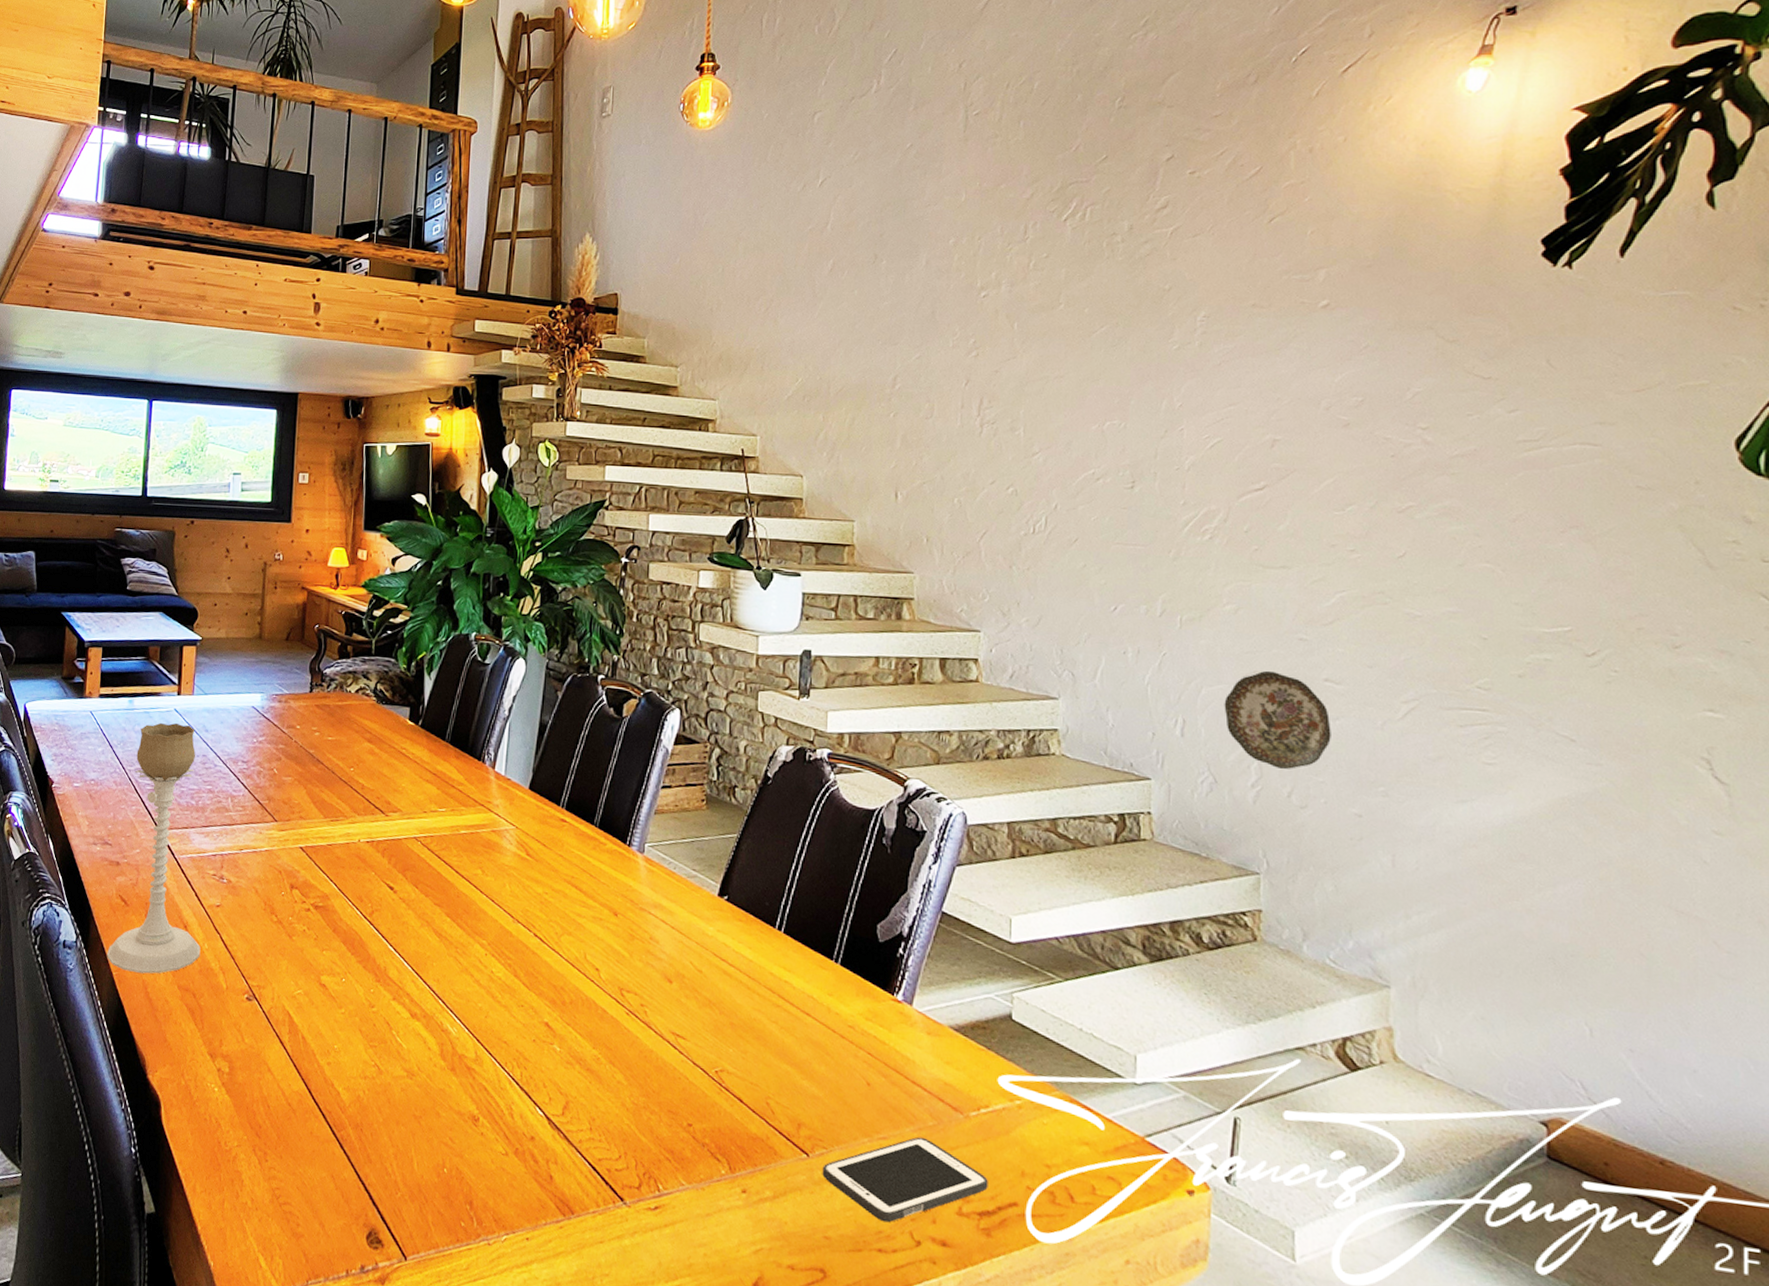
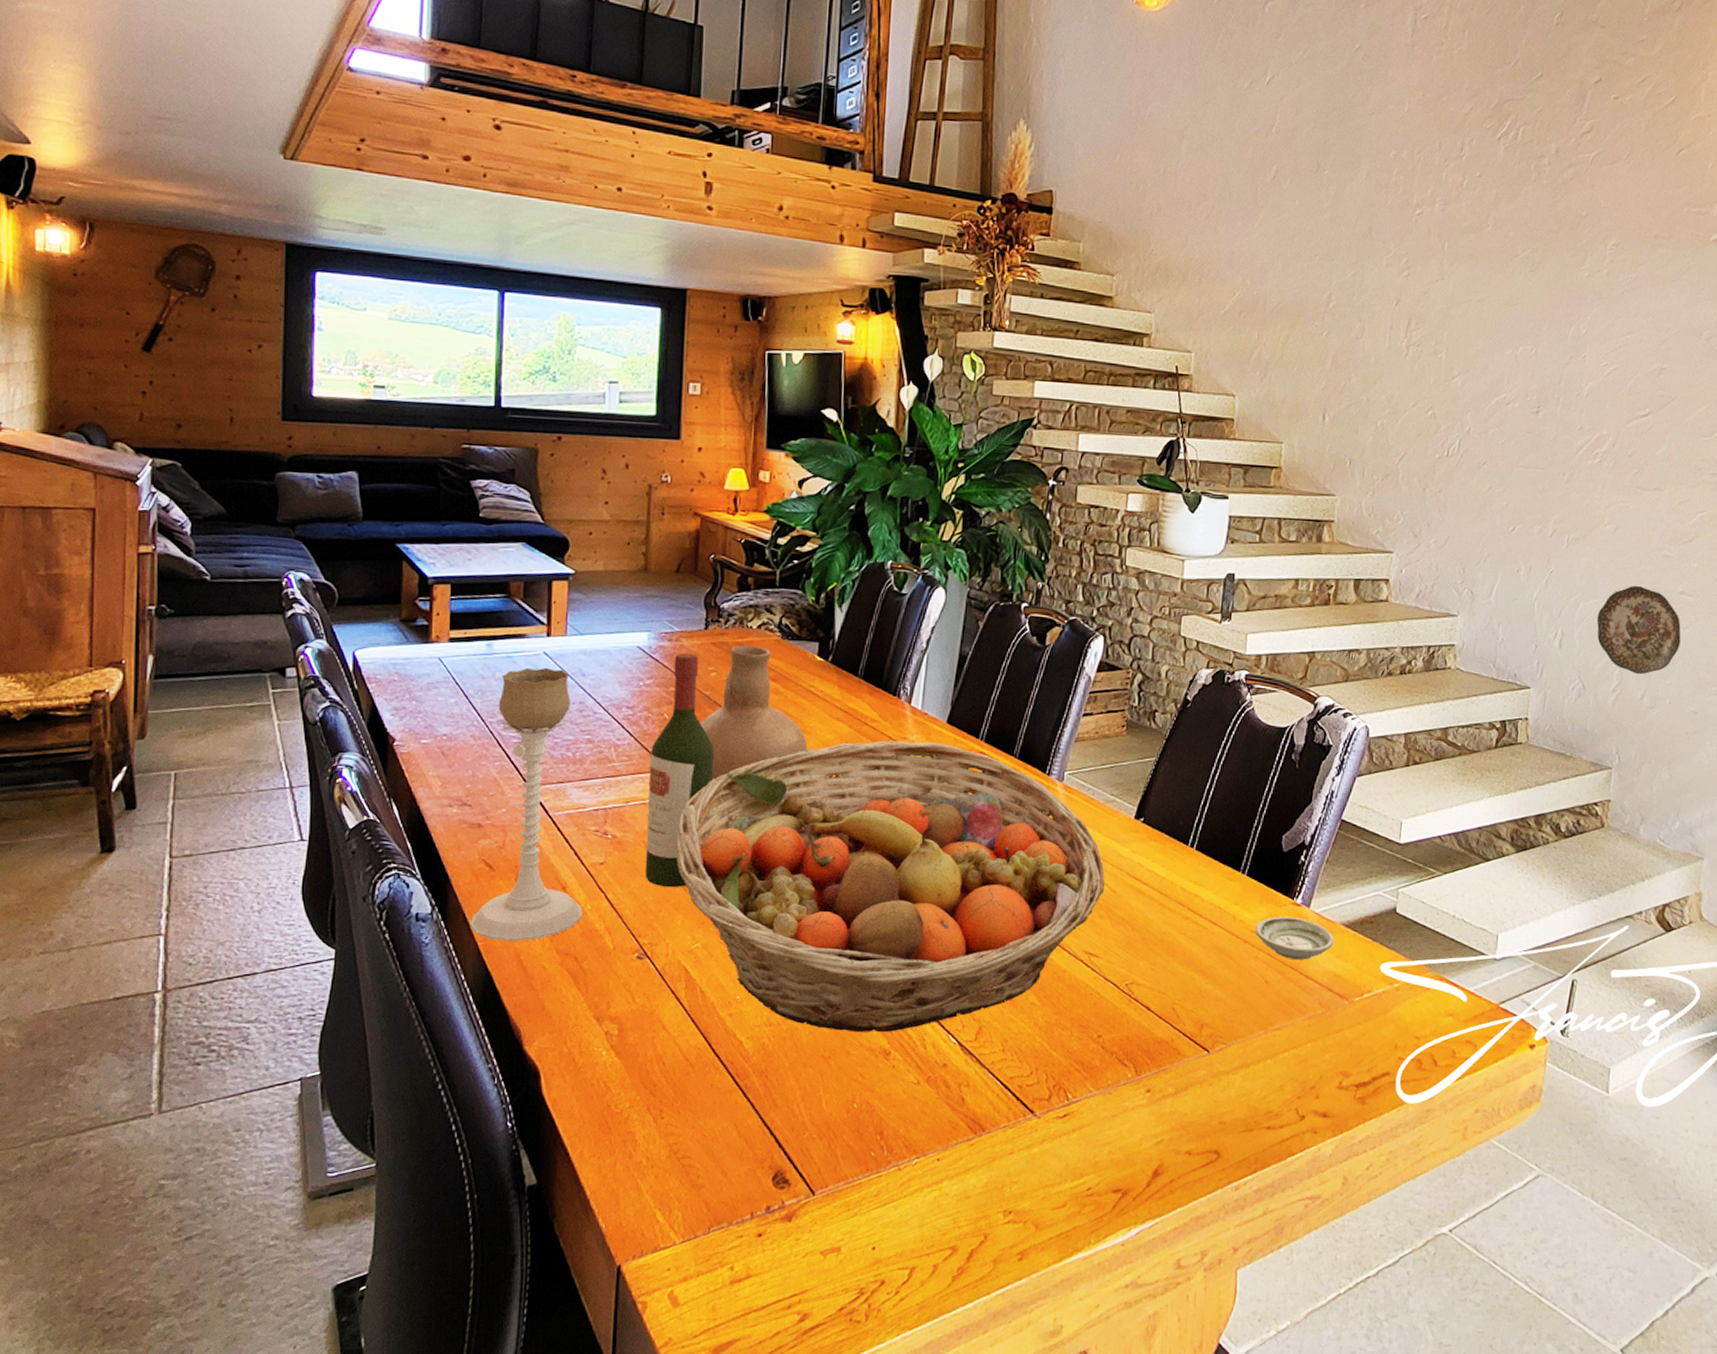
wine bottle: none [255,713,317,934] -> present [645,653,714,888]
fruit basket: none [282,803,690,1098] -> present [676,740,1106,1033]
vase: none [304,708,400,833] -> present [700,645,808,780]
cell phone: present [822,1136,988,1223] -> none [1221,1024,1366,1103]
saucer: none [853,1012,943,1064] -> present [1255,916,1335,960]

